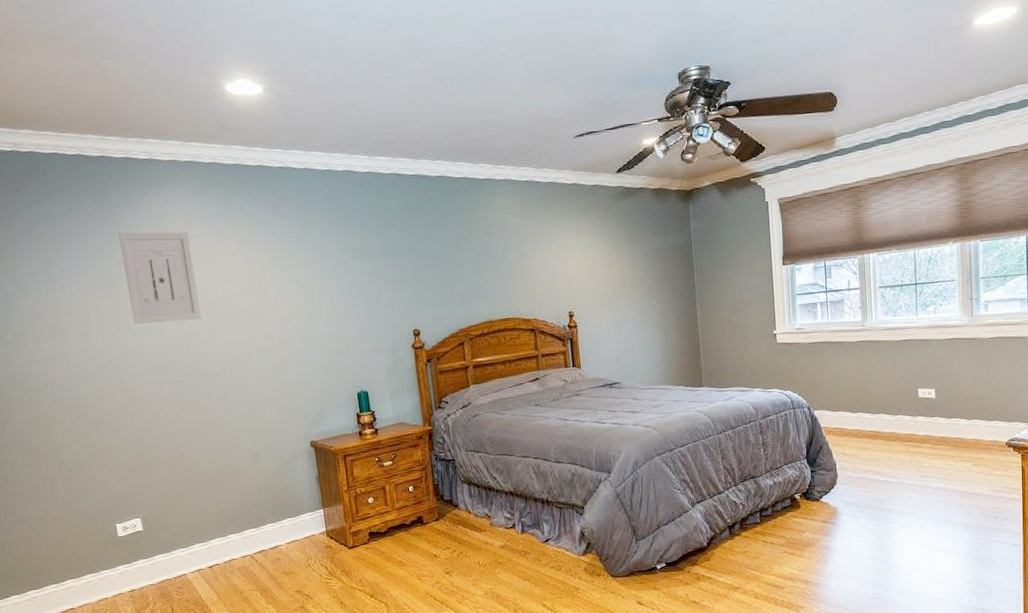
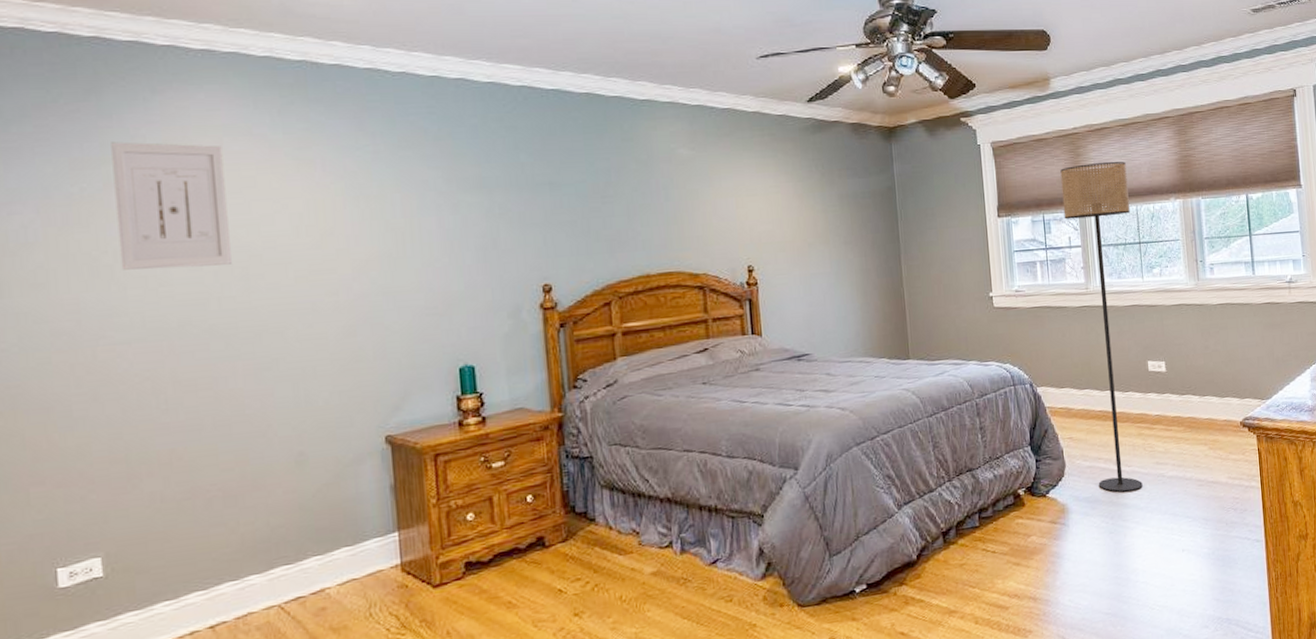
floor lamp: none [842,210,908,500] -> present [1060,161,1143,493]

